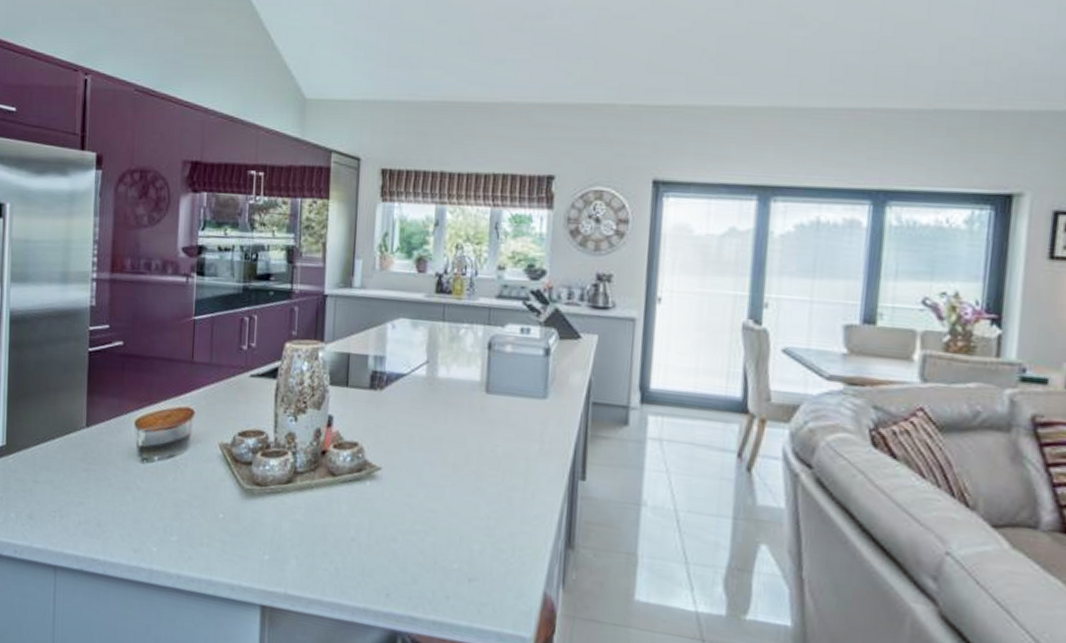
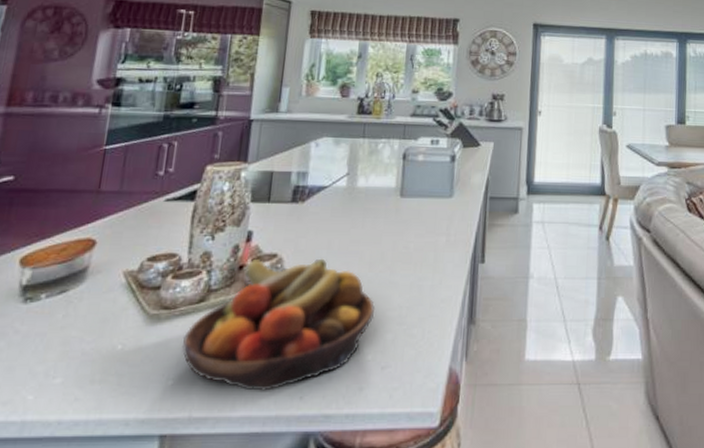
fruit bowl: none [274,446,461,582] -> present [181,258,376,391]

